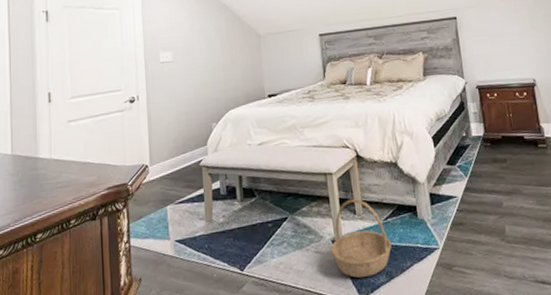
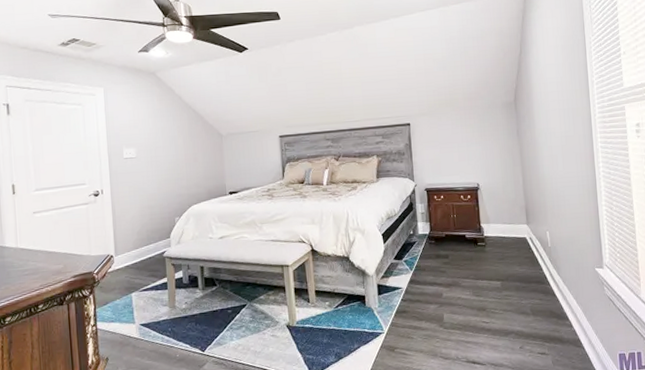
basket: present [330,198,392,278] -> none [285,288,341,358]

